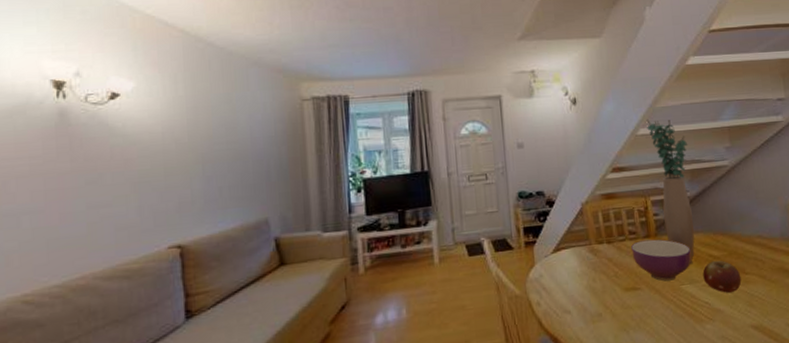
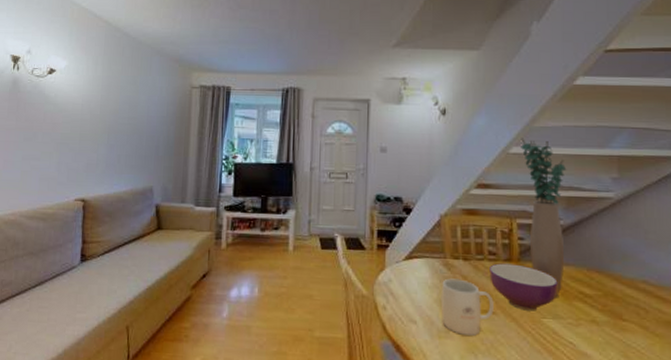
mug: none [590,262,639,316] -> present [440,278,494,336]
fruit: present [702,260,742,293] -> none [570,299,617,337]

